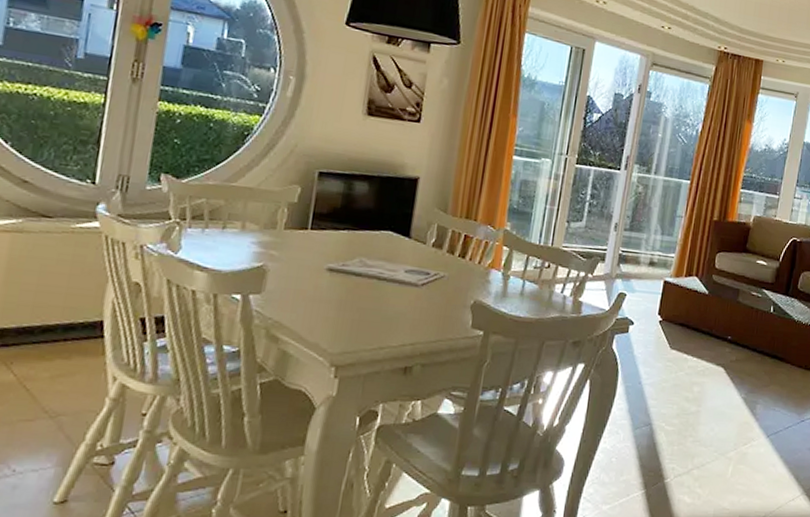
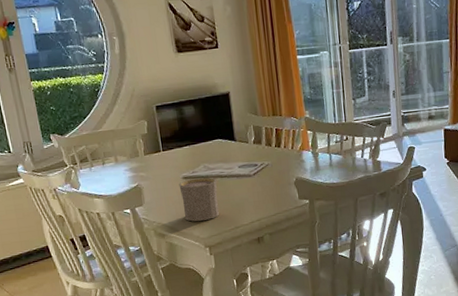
cup: none [313,272,372,331] -> present [179,177,220,222]

